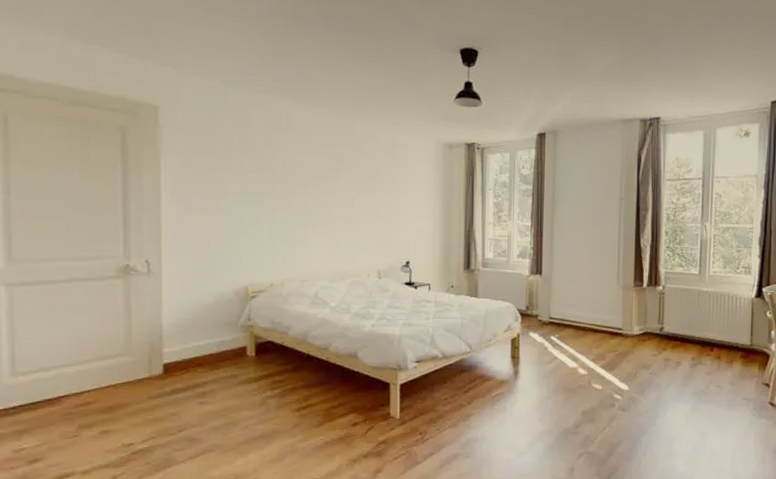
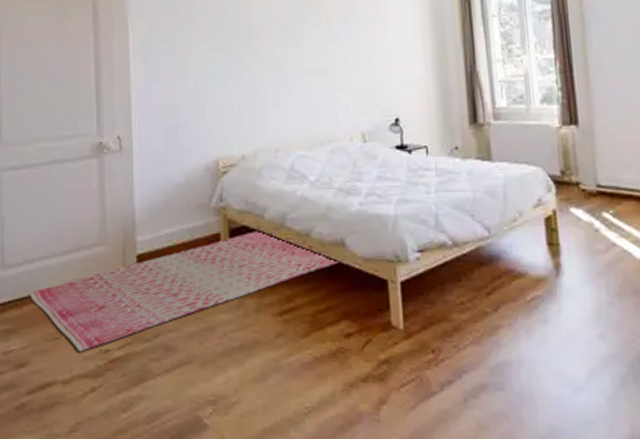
rug: none [44,344,353,447] -> present [29,229,342,352]

